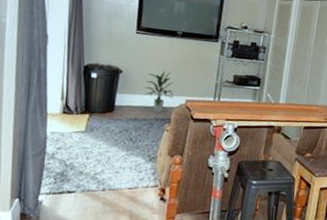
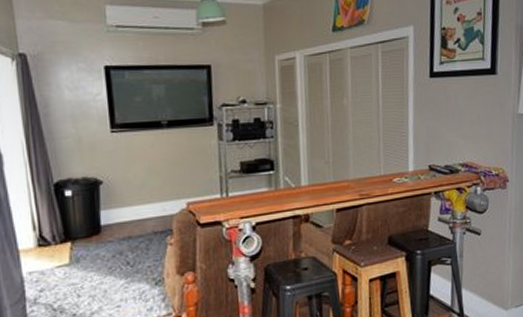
indoor plant: present [144,71,174,113] -> none [133,172,171,226]

